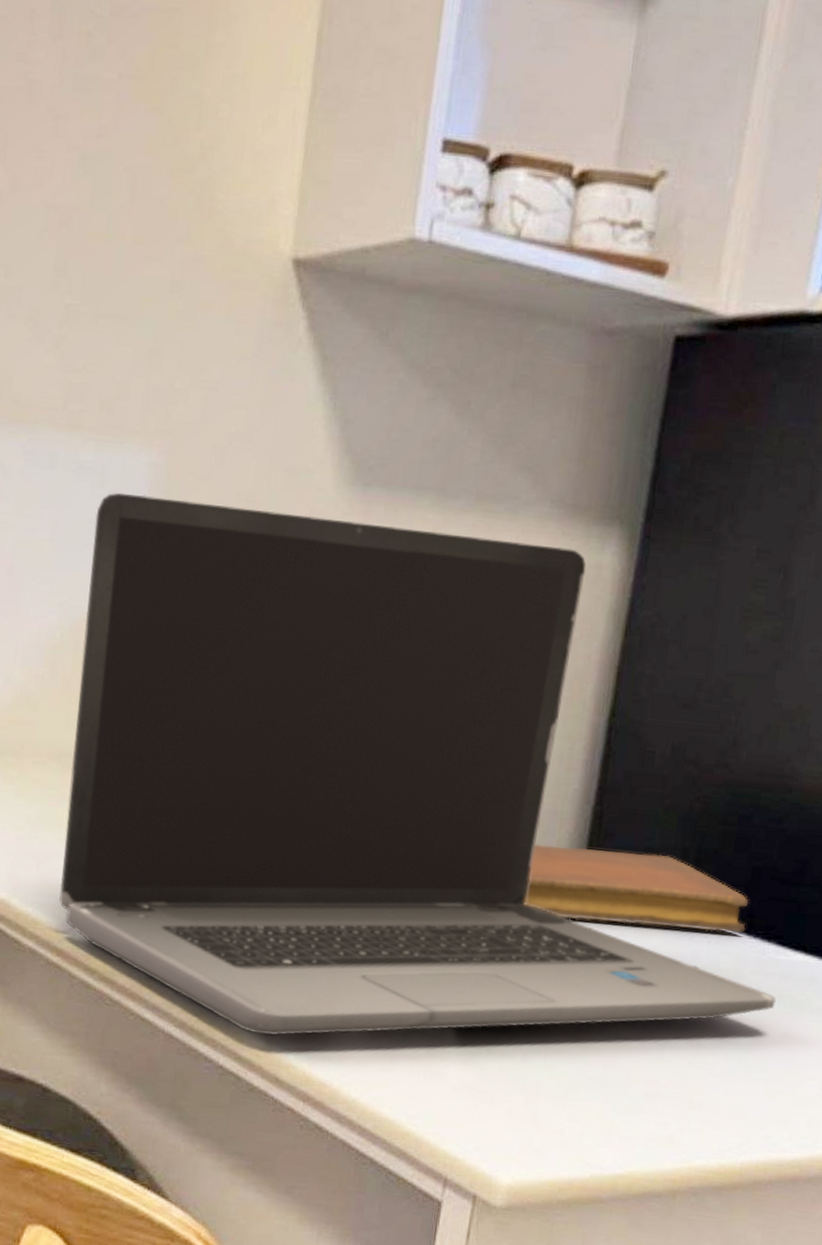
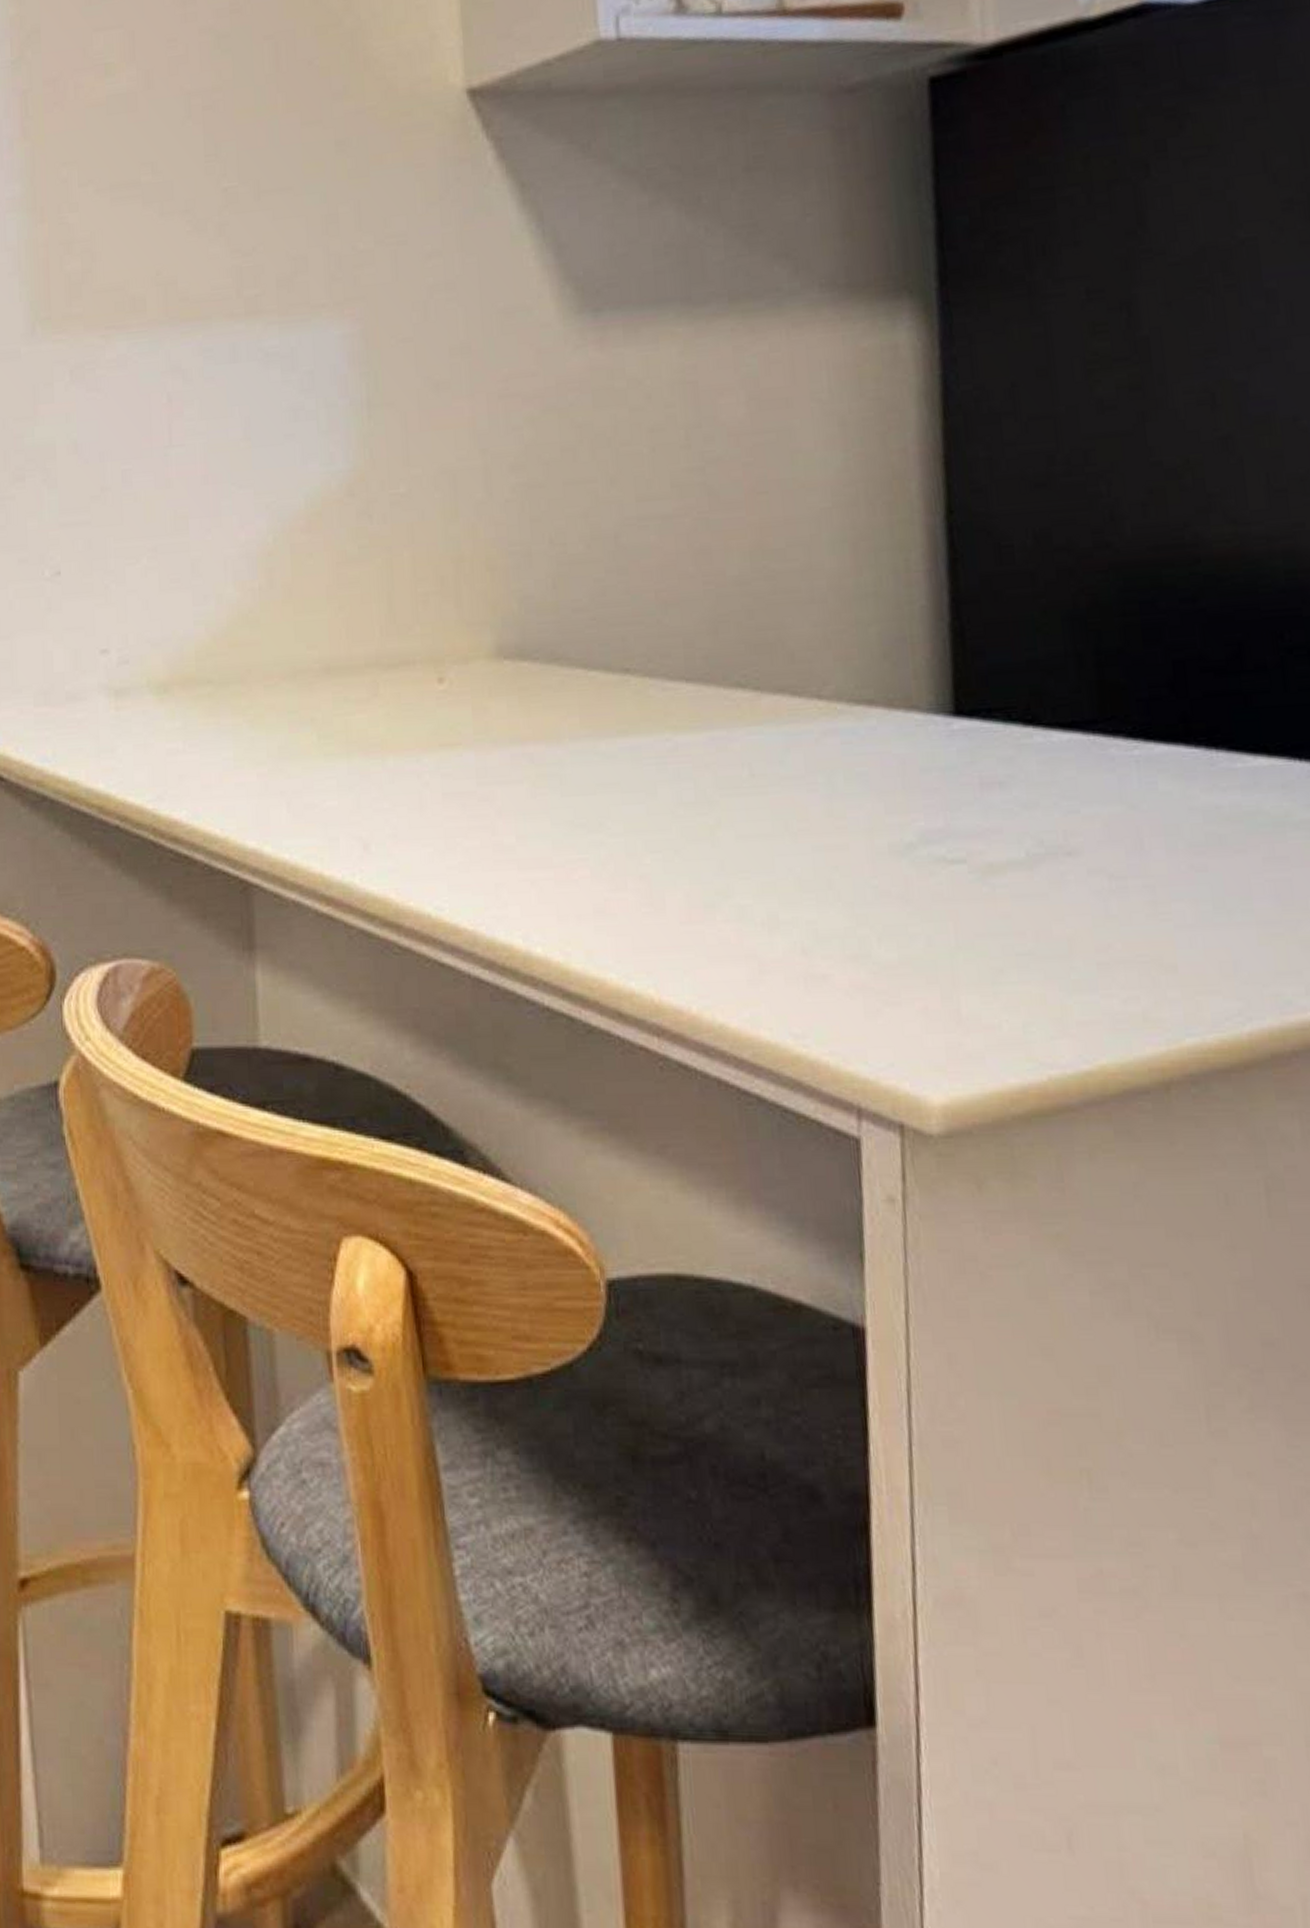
laptop computer: present [59,492,776,1036] -> none [292,333,1244,962]
notebook: present [524,844,749,933] -> none [885,665,1182,762]

